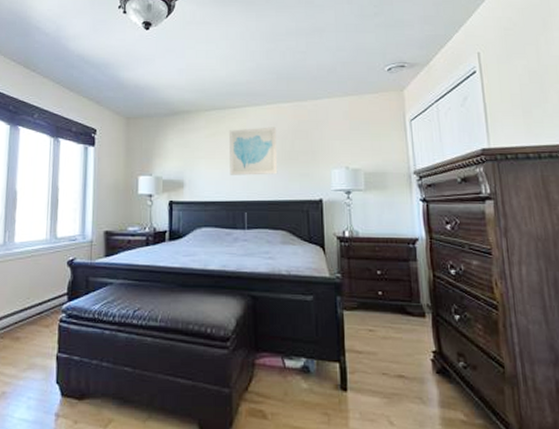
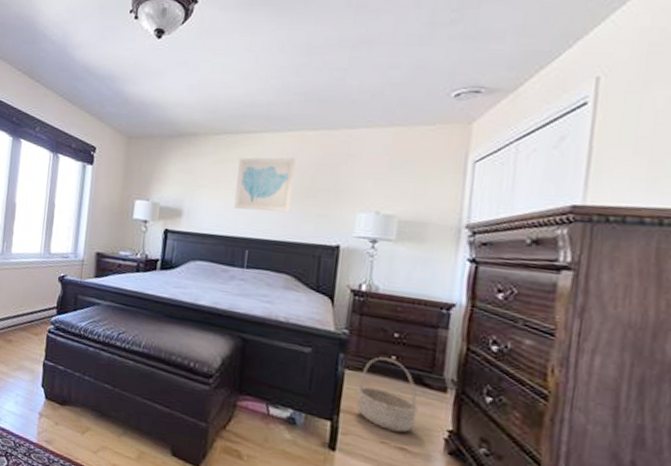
basket: none [355,294,407,361] -> present [356,357,418,433]

